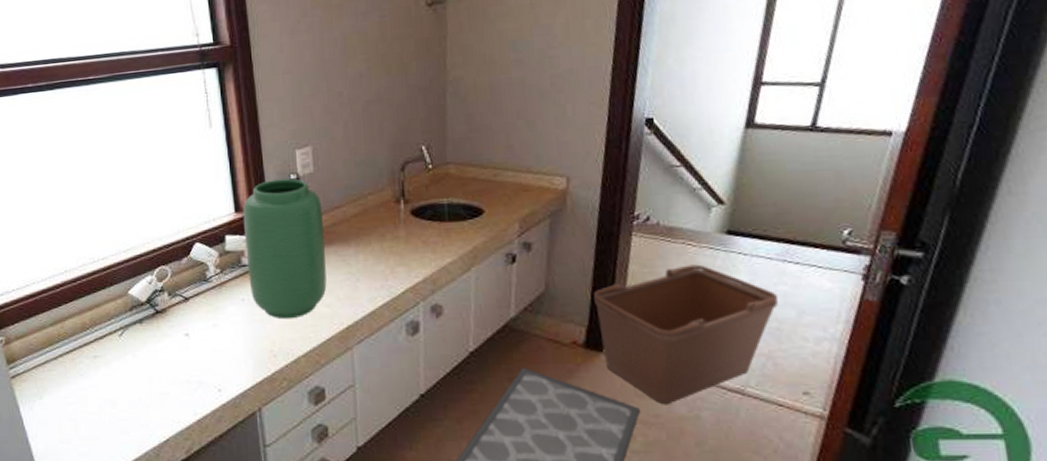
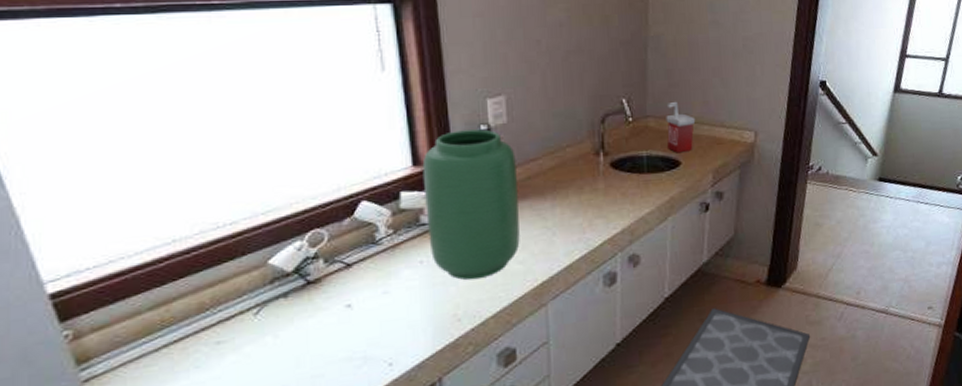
soap dispenser: none [467,146,499,201] -> present [666,101,696,153]
bicycle basket: present [594,264,779,405] -> none [775,207,914,329]

